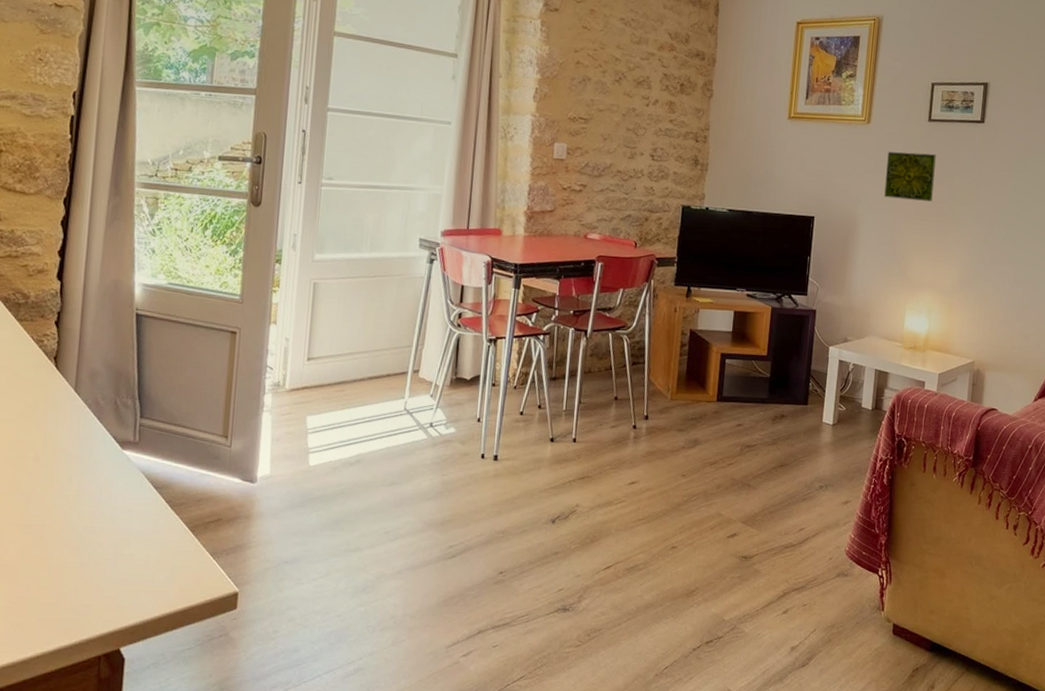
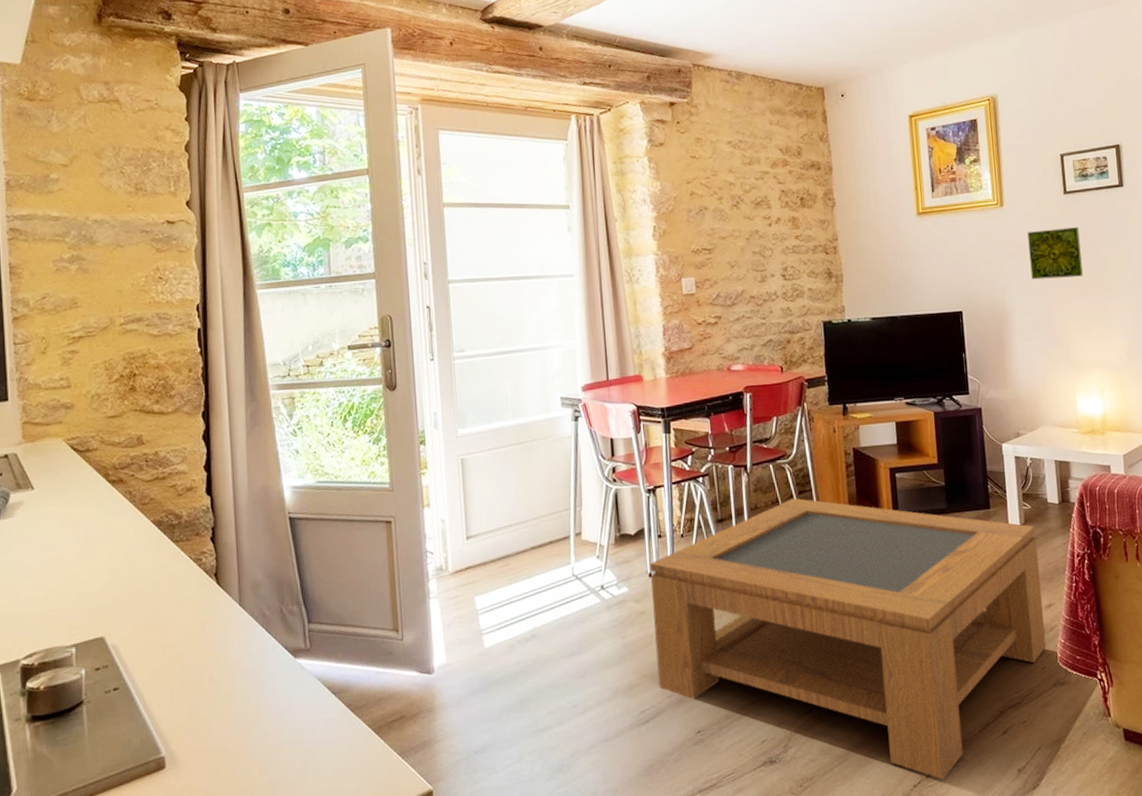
coffee table: none [470,367,846,647] -> present [650,497,1047,780]

